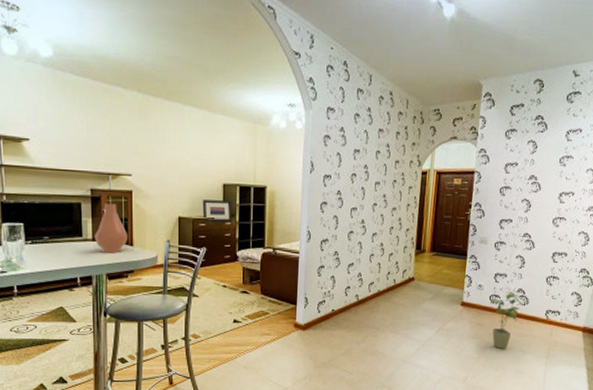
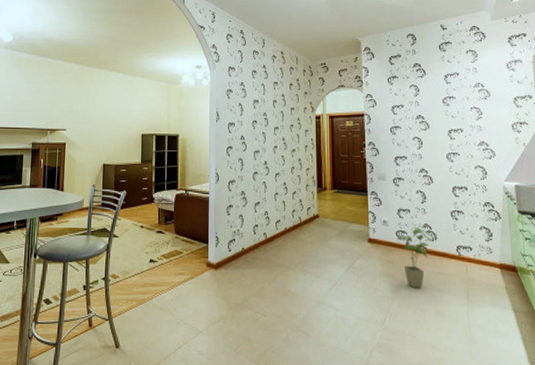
vase: present [93,203,129,253] -> none [31,154,60,198]
picture frame: present [202,199,232,223] -> none [123,148,149,168]

